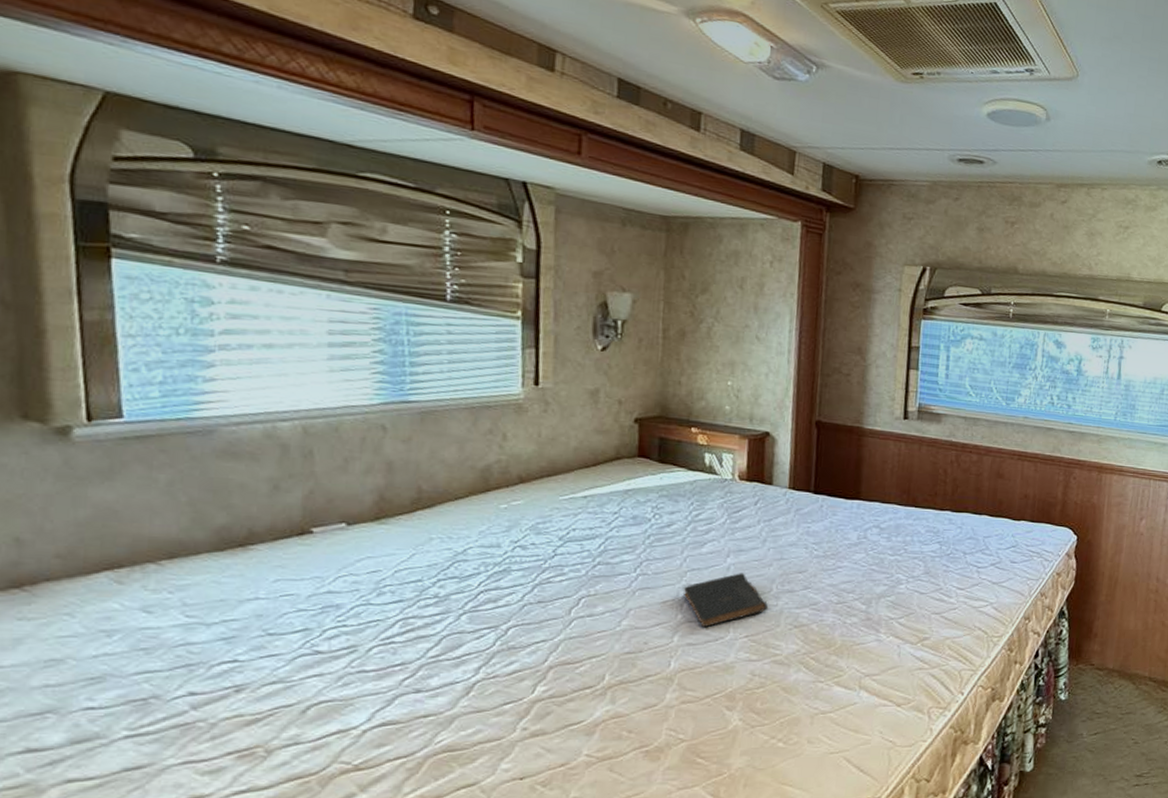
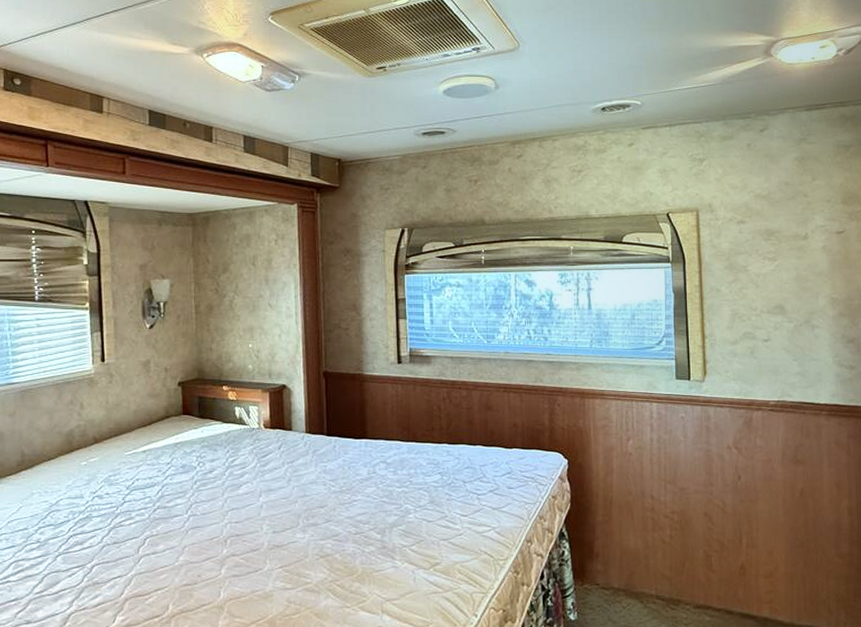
book: present [683,573,769,628] -> none [226,510,298,561]

